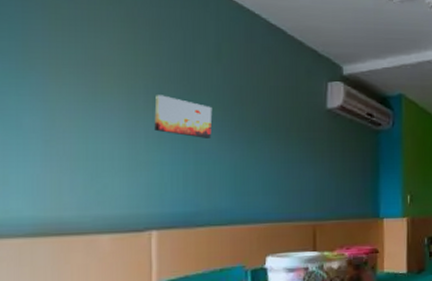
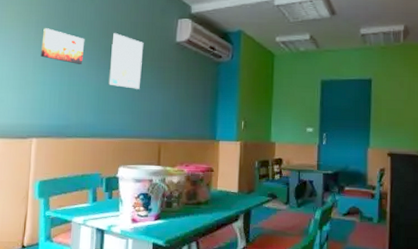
wall art: none [245,100,288,165] -> present [107,33,144,89]

